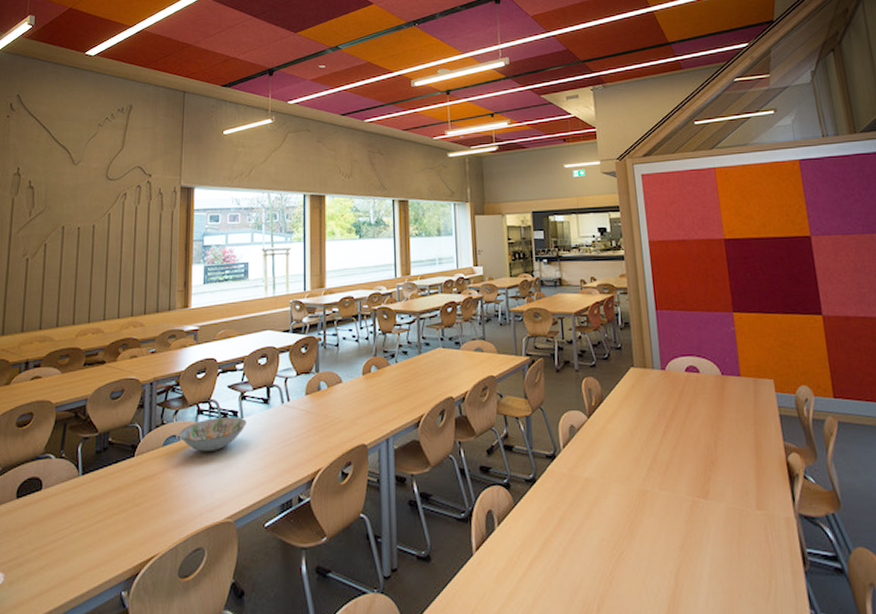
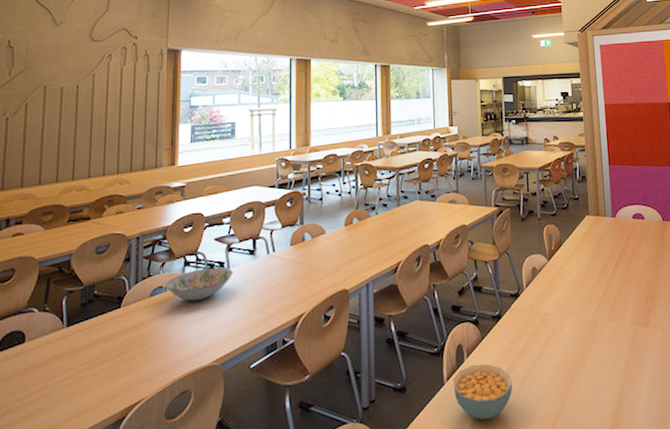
cereal bowl: none [482,534,551,597] -> present [453,364,513,420]

